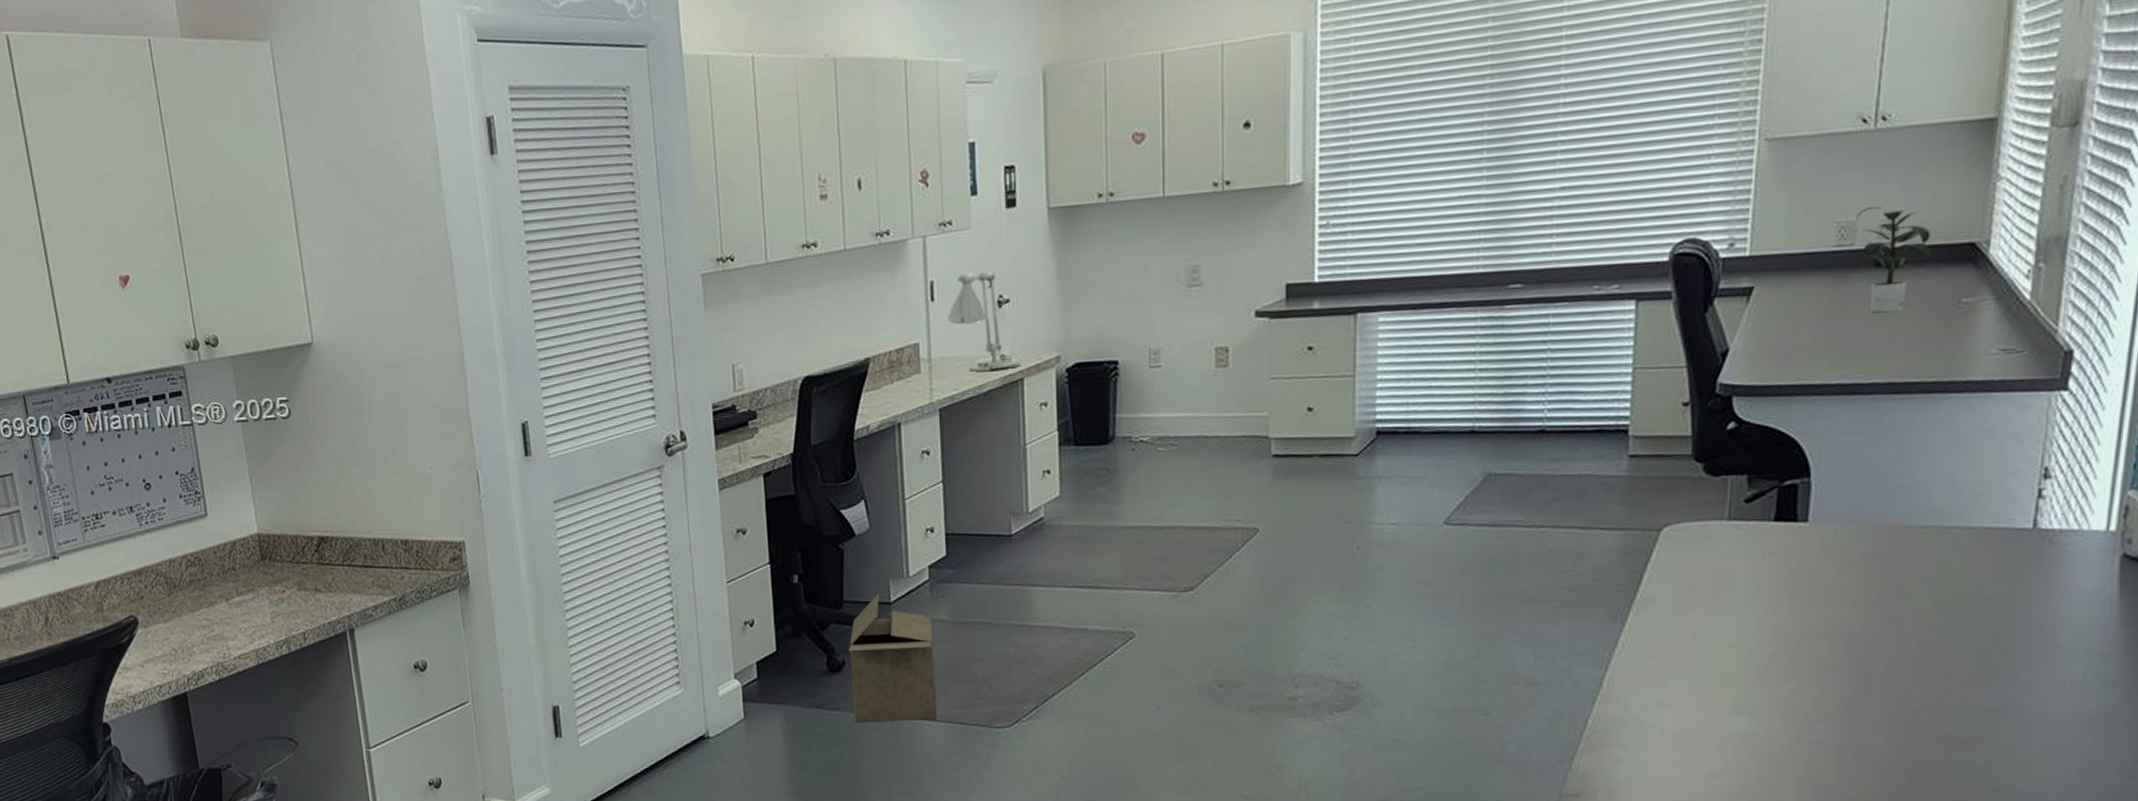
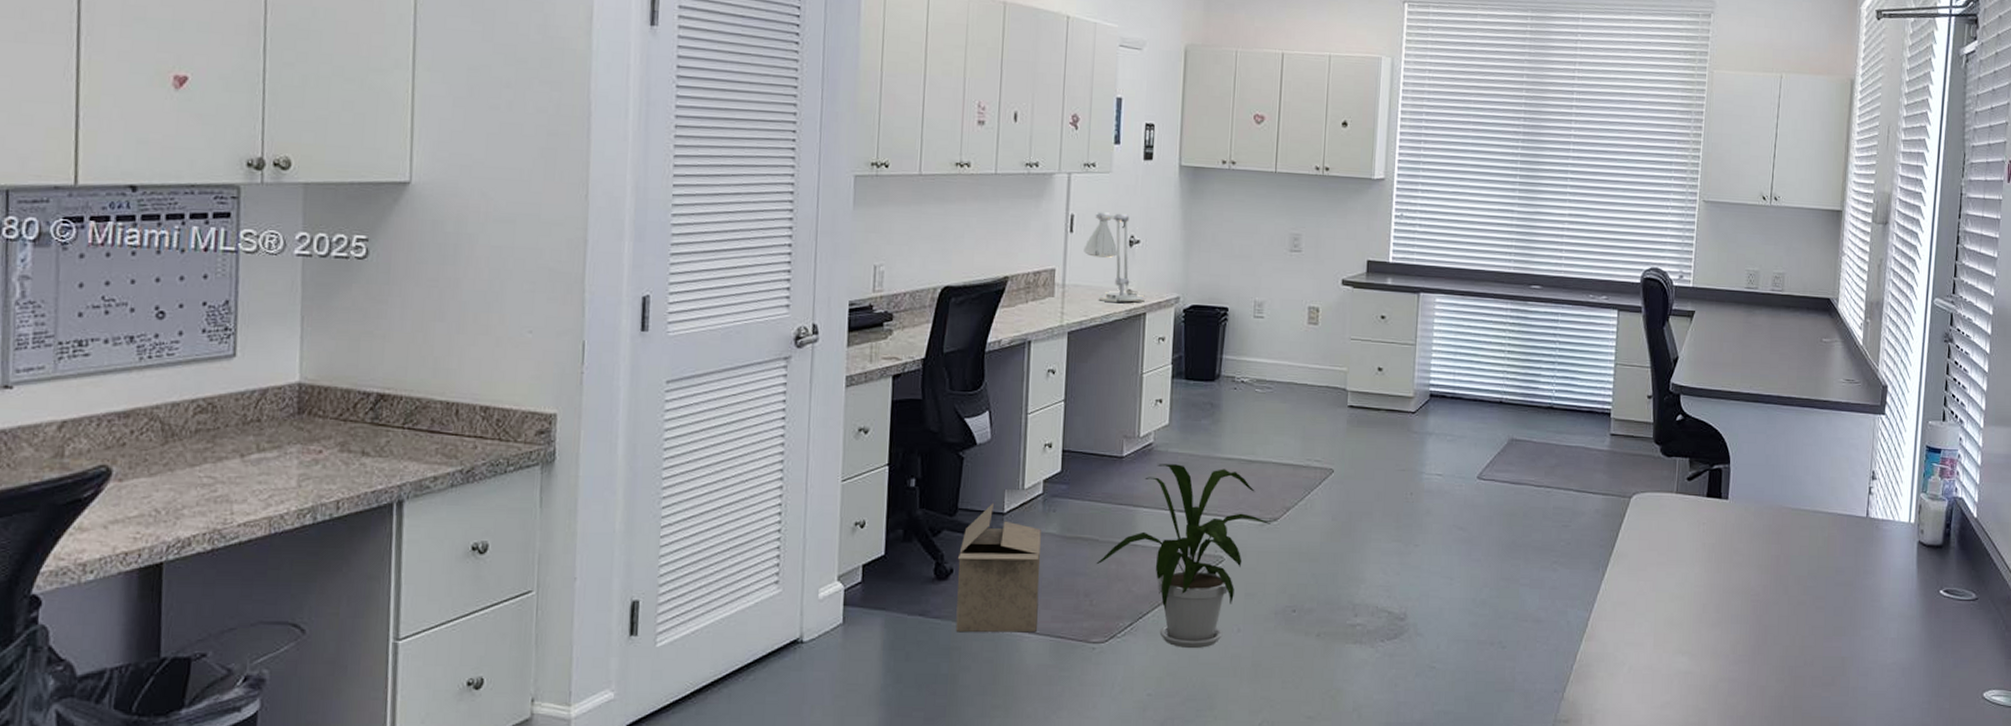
house plant: none [993,538,1186,730] -> present [1096,464,1270,649]
potted plant: present [1852,207,1933,314] -> none [1756,262,1805,343]

